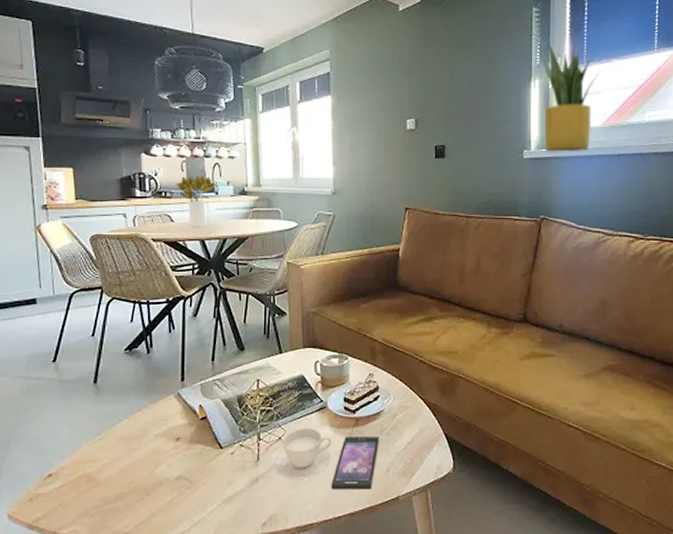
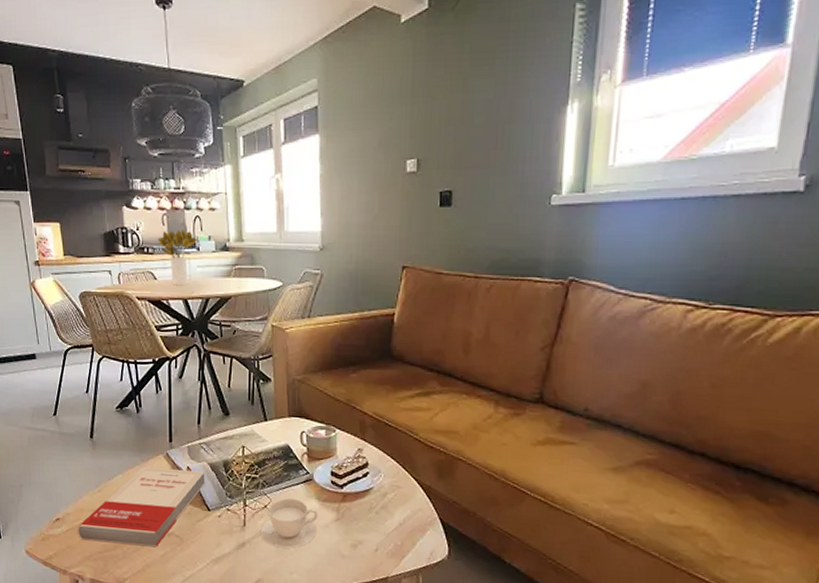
book: none [72,408,219,495] -> present [77,466,205,547]
smartphone: present [331,437,379,490] -> none [317,512,368,567]
planter: present [541,43,599,153] -> none [579,50,664,198]

